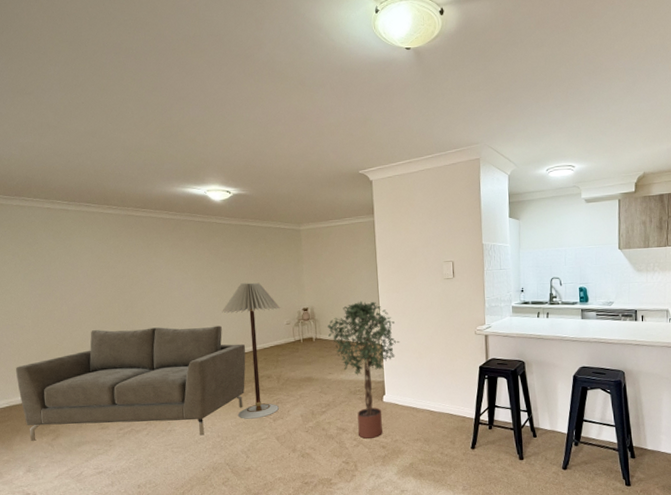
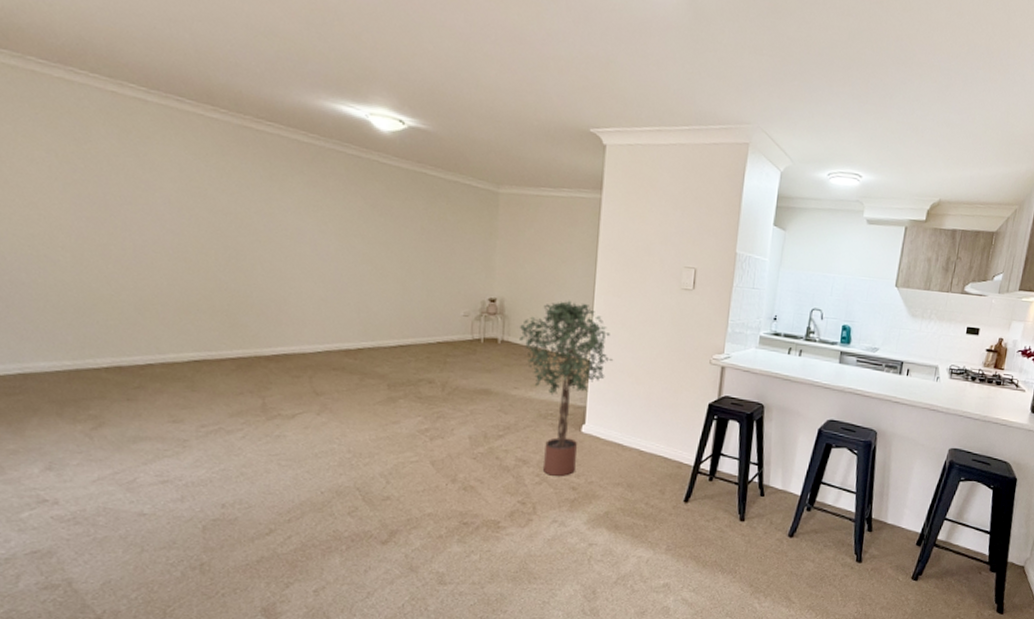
sofa: present [15,325,246,441] -> none [37,283,403,448]
floor lamp: present [222,282,281,419] -> none [373,251,458,434]

